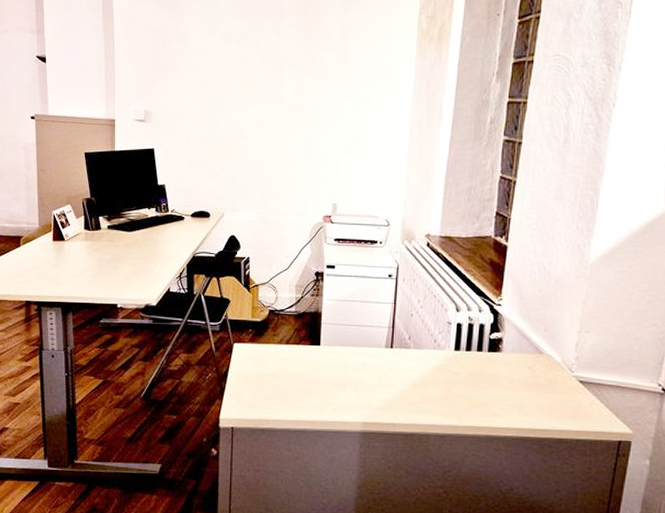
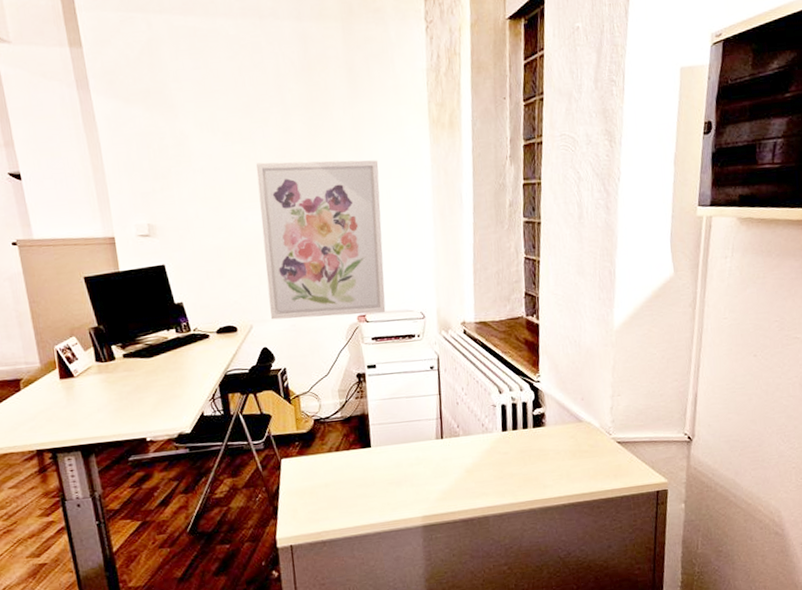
wall art: none [241,62,363,216] -> present [256,160,386,320]

